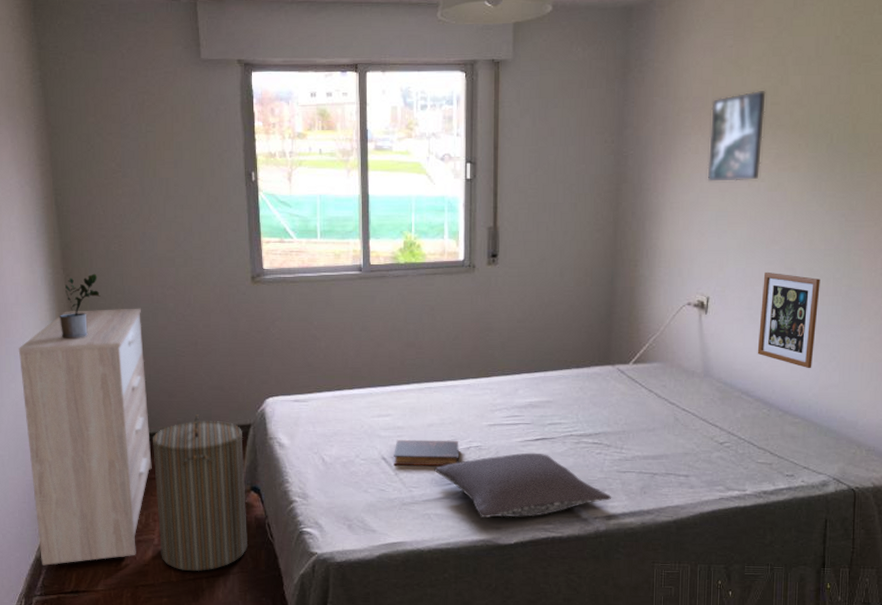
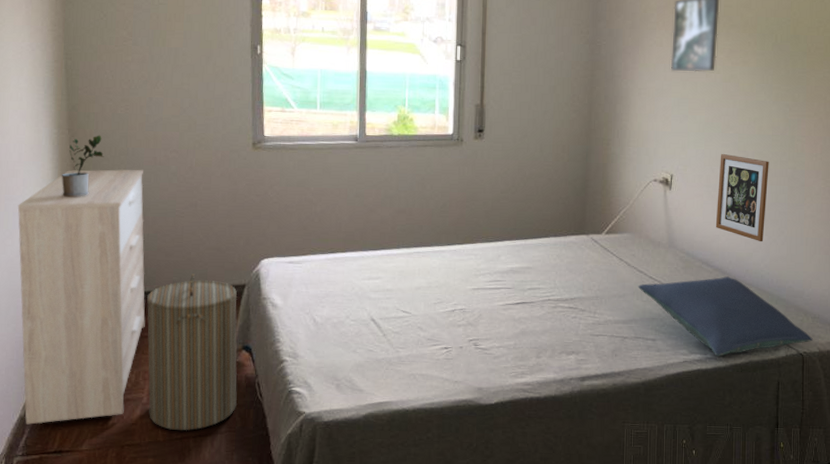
book: present [394,439,459,467] -> none [382,301,445,328]
pillow: present [434,452,612,518] -> none [420,316,586,379]
pillow: none [669,407,868,493] -> present [638,276,814,357]

